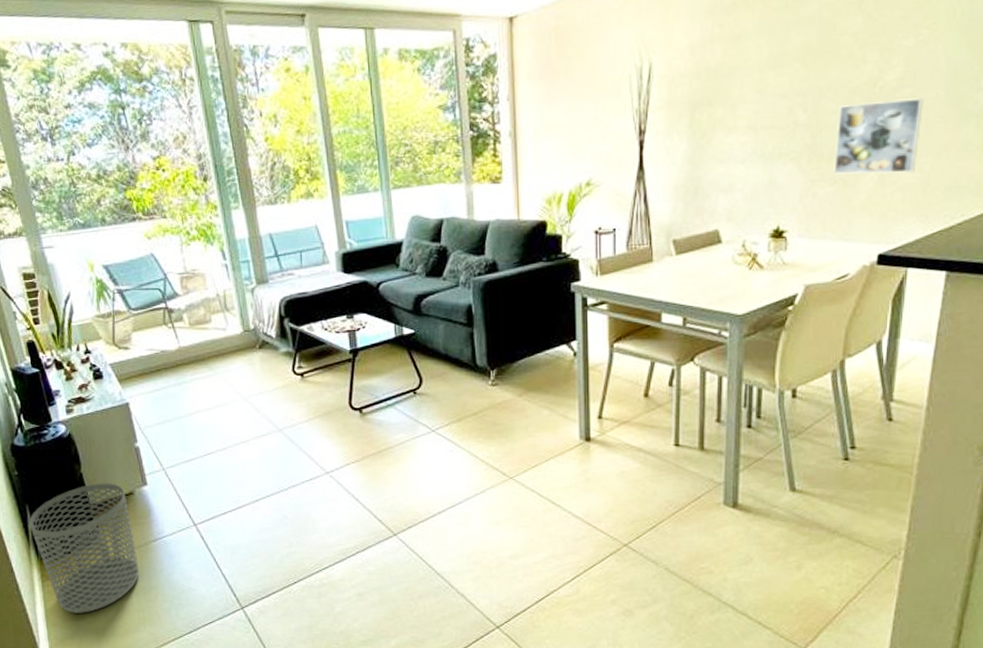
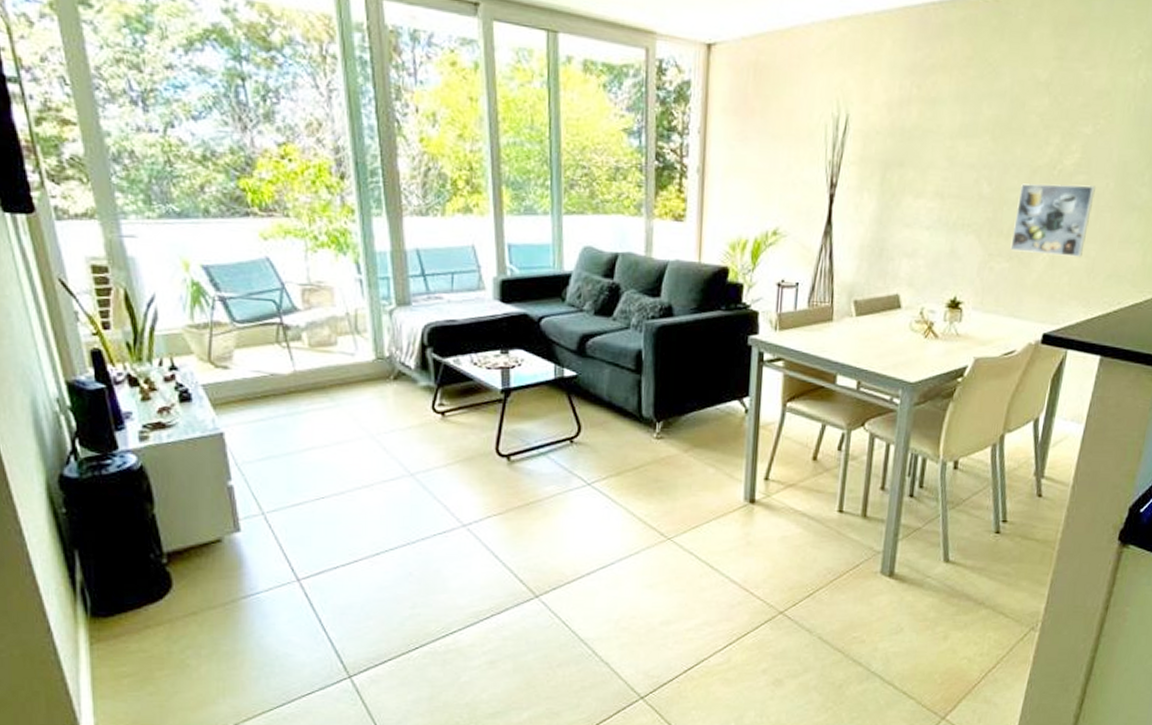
waste bin: present [29,483,139,613] -> none [78,527,222,683]

